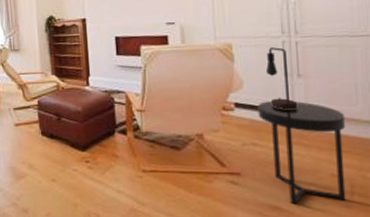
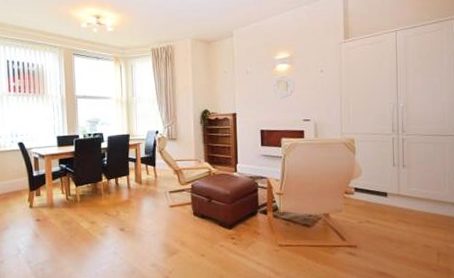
side table: present [257,101,346,205] -> none [372,187,436,270]
table lamp: present [266,47,298,110] -> none [380,143,402,194]

